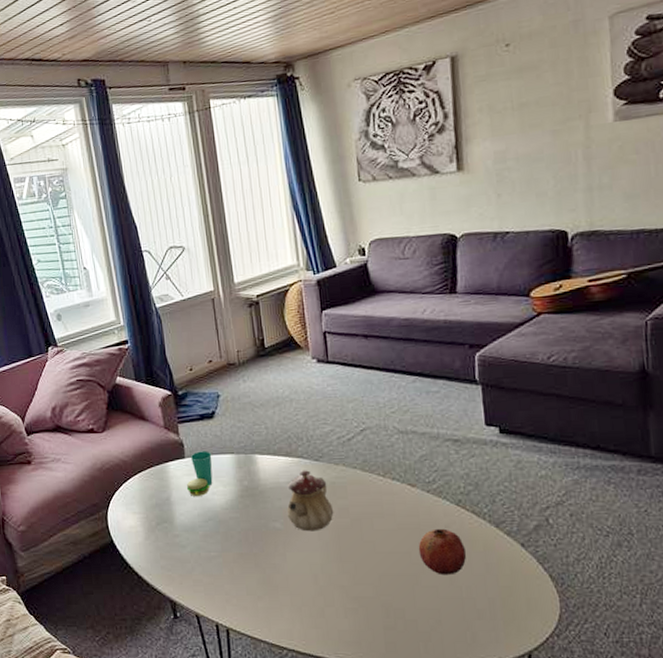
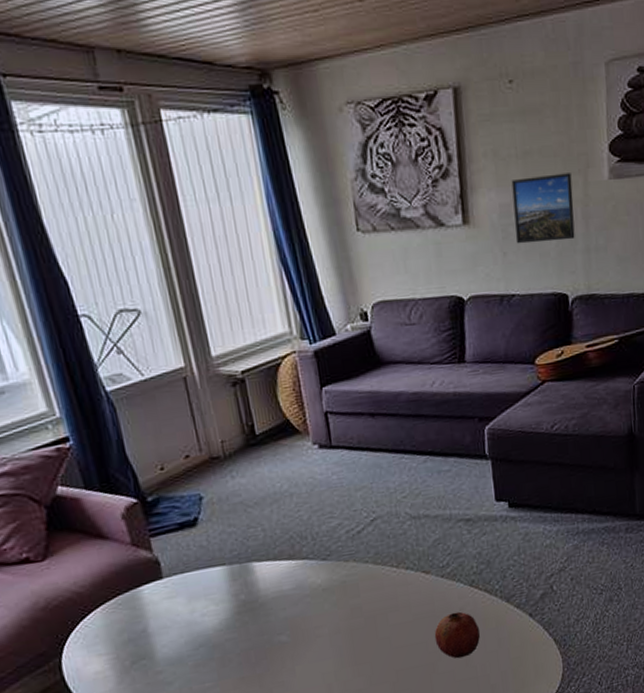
cup: present [186,451,213,496] -> none [167,566,202,622]
teapot: present [286,470,334,532] -> none [291,572,346,640]
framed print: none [507,119,575,186] -> present [511,173,575,244]

